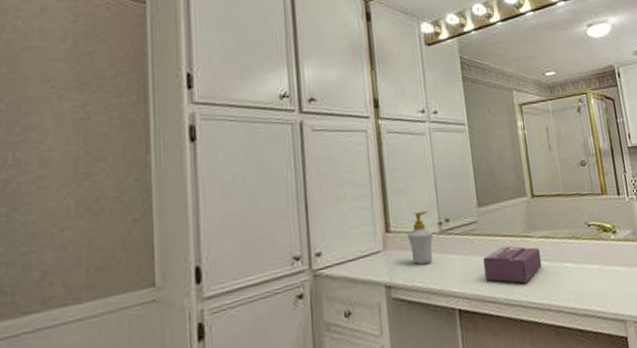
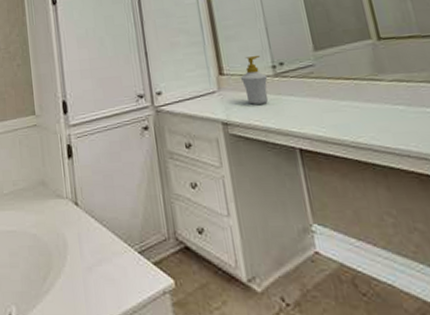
tissue box: present [482,246,542,284] -> none [323,89,396,127]

